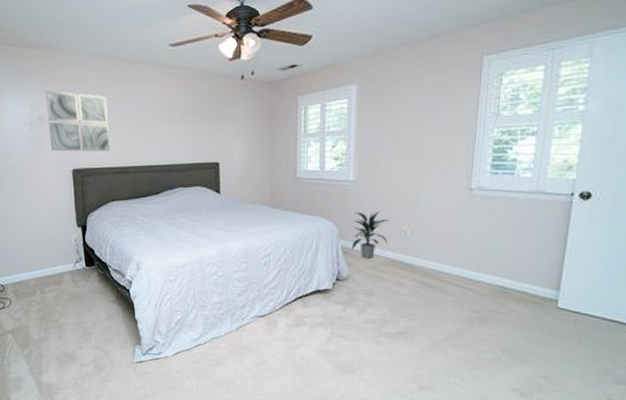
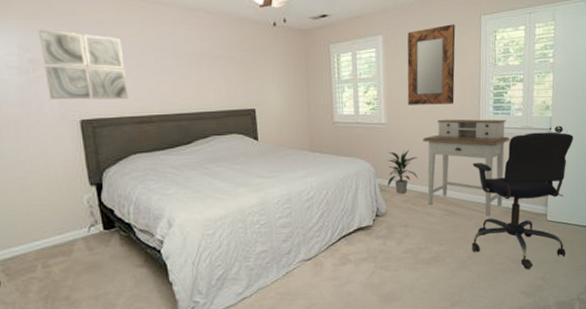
home mirror: none [381,68,447,162] -> present [407,24,456,105]
desk: none [397,178,512,294] -> present [423,119,510,216]
office chair: none [450,198,608,364] -> present [472,132,574,270]

